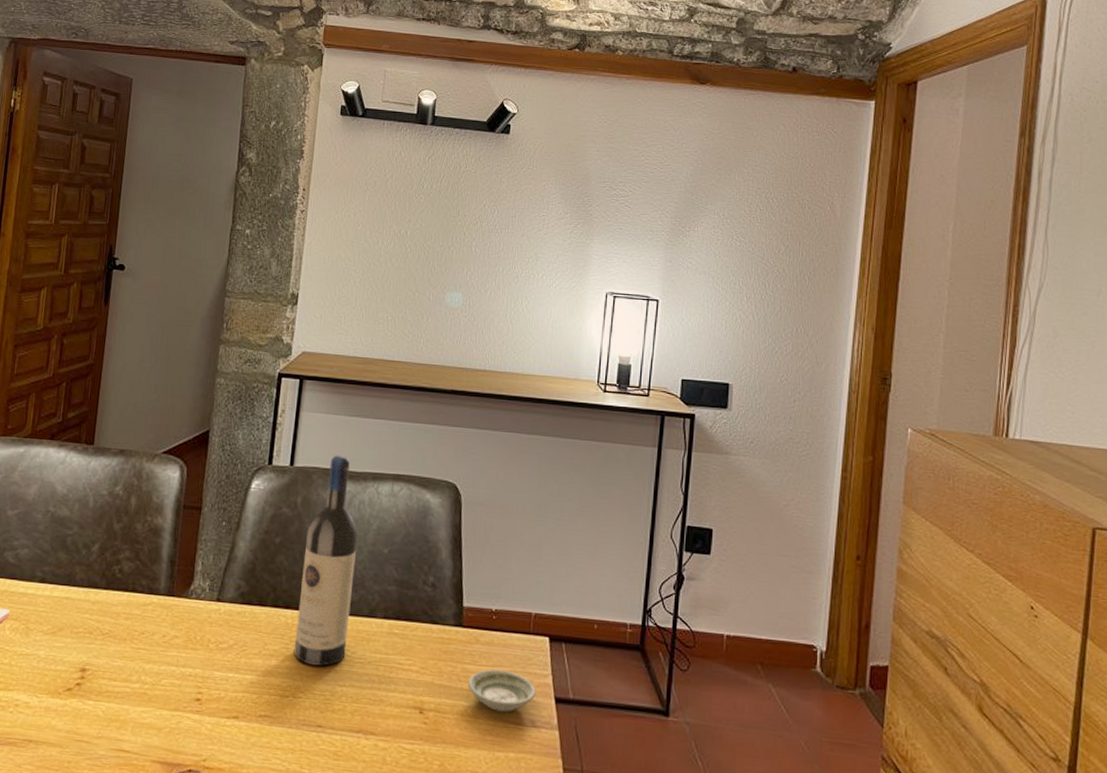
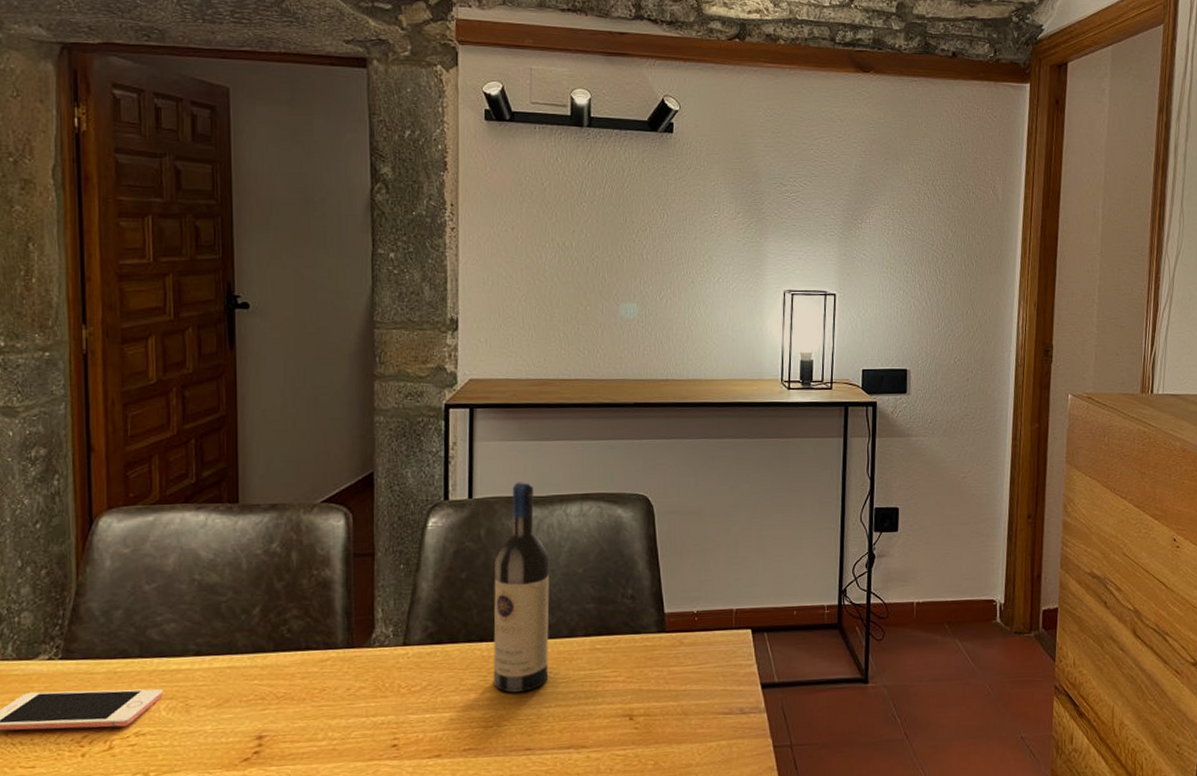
saucer: present [467,669,536,712] -> none [675,666,742,705]

